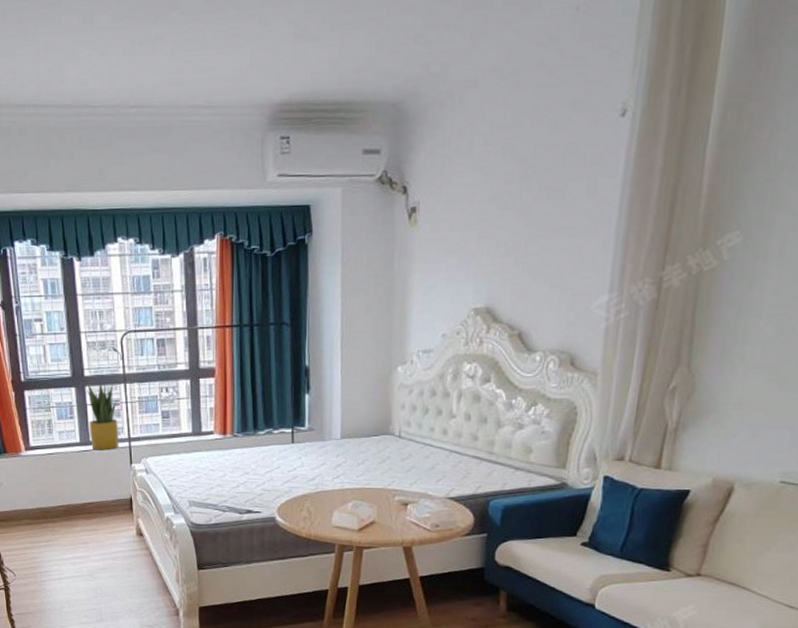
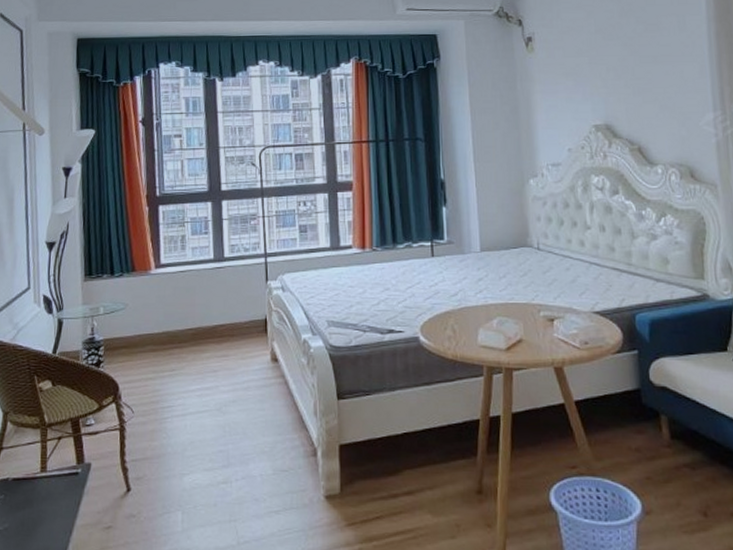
planter: present [85,381,119,451] -> none [221,195,255,267]

